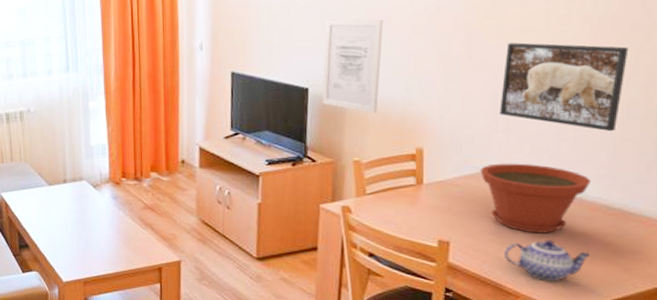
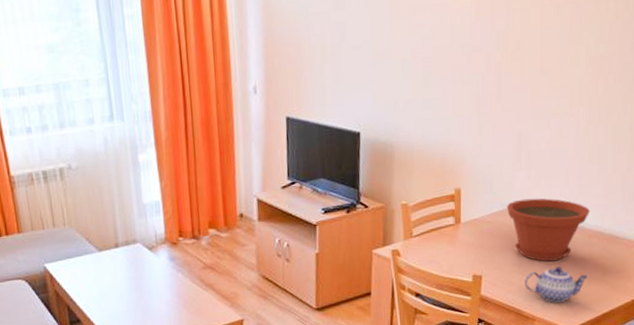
wall art: present [322,19,384,113] -> none [372,59,427,156]
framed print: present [500,42,629,132] -> none [523,83,621,166]

